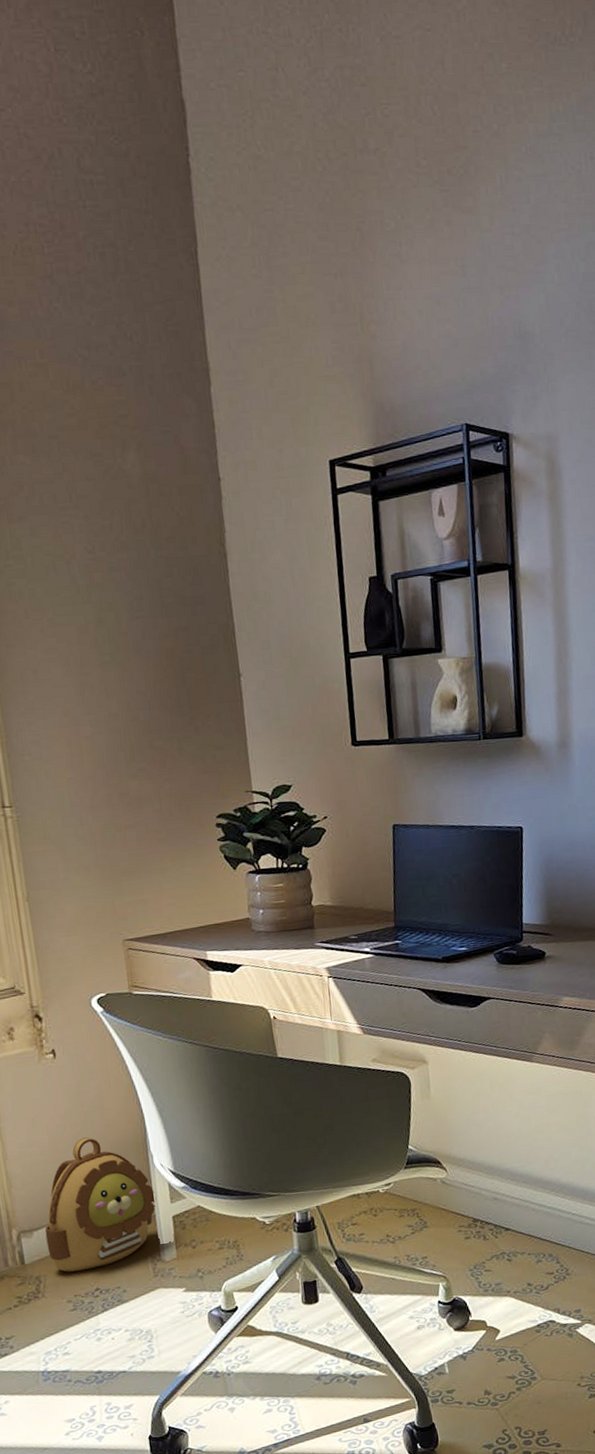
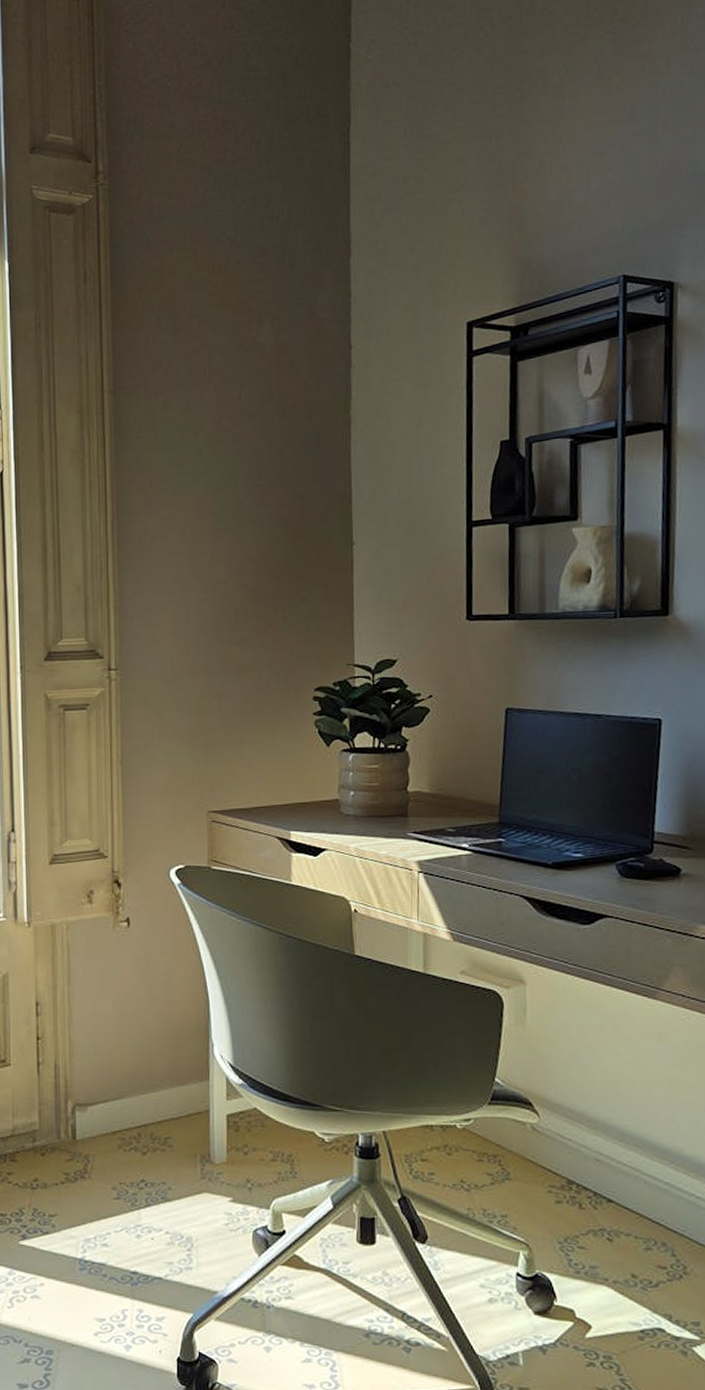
backpack: present [44,1137,157,1272] -> none [99,1015,212,1157]

